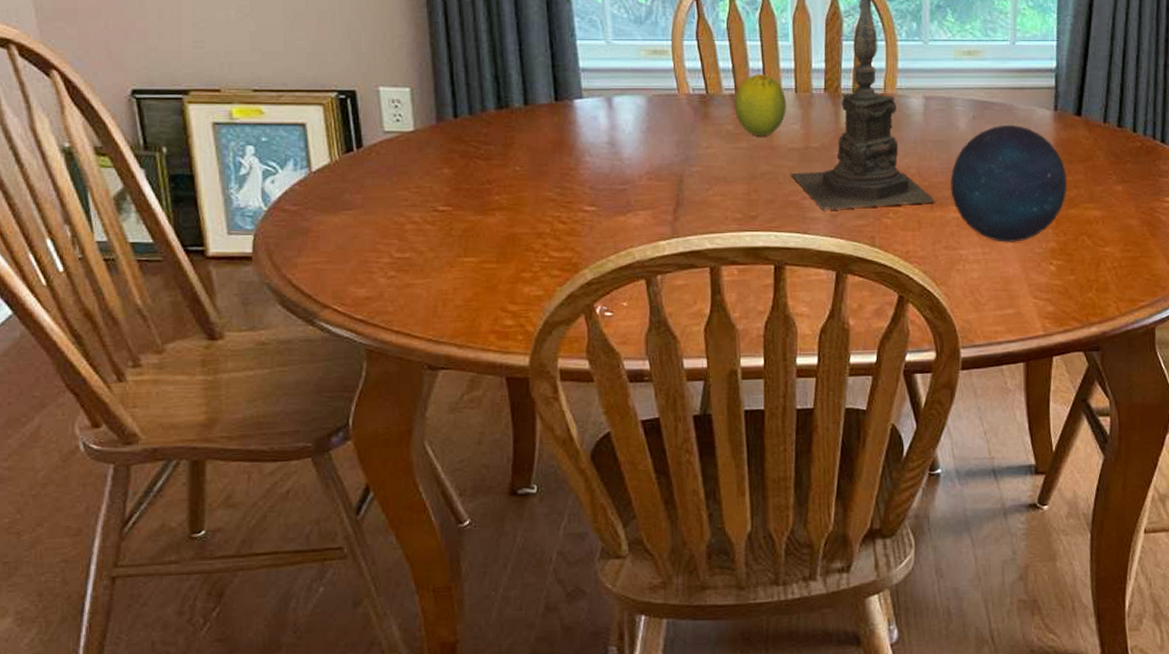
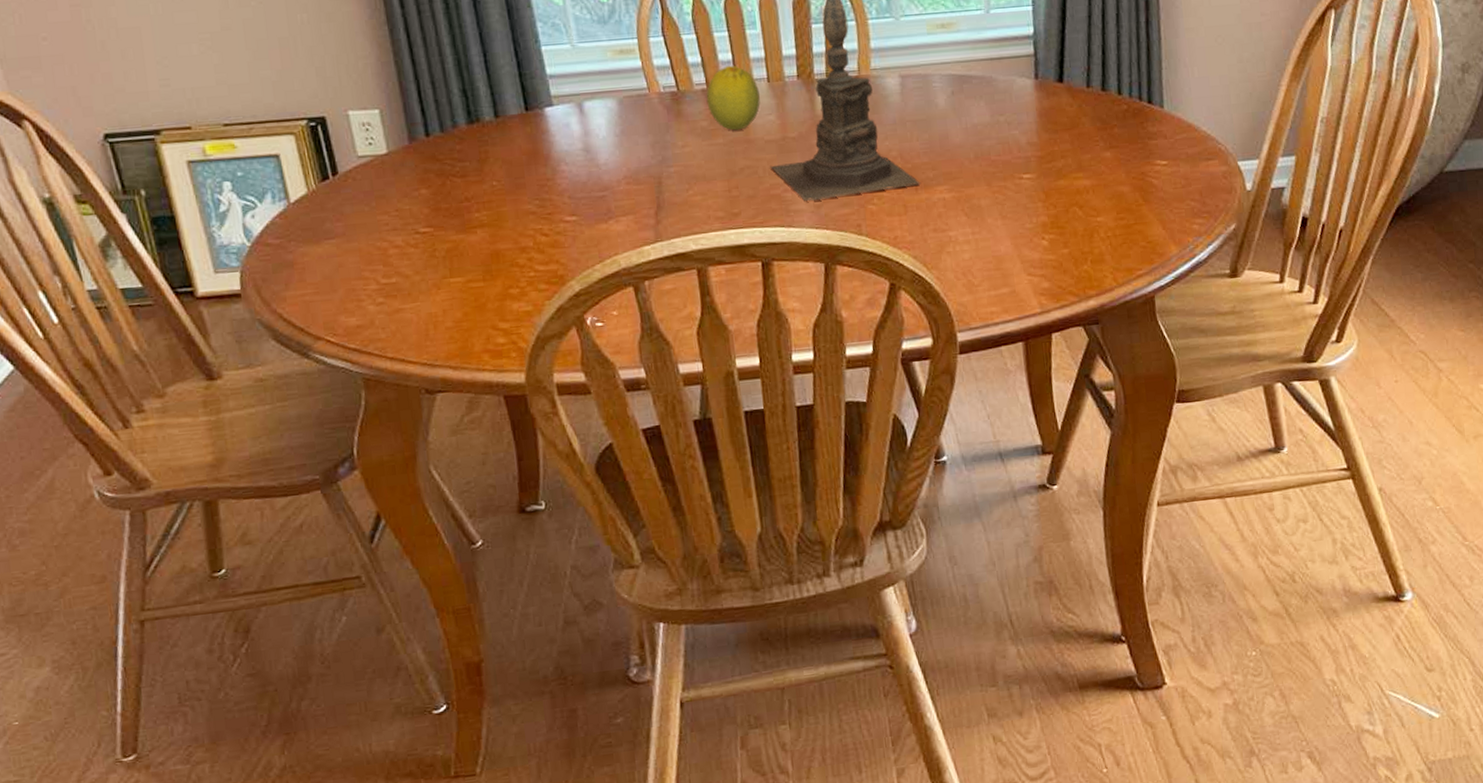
decorative orb: present [950,124,1067,242] -> none [933,97,1054,220]

